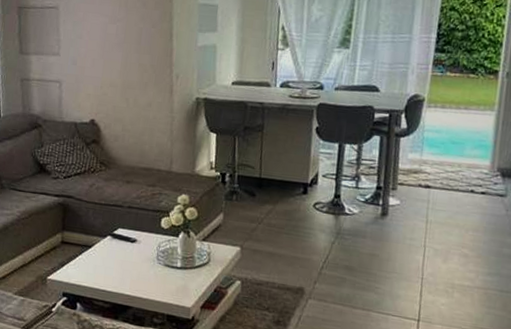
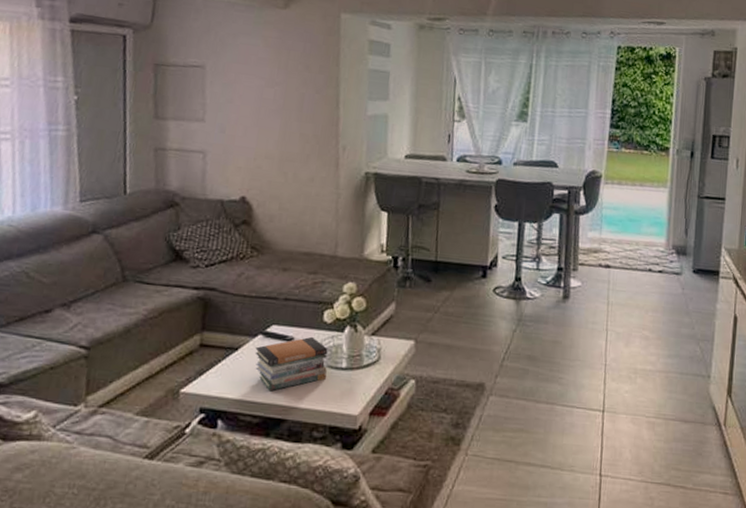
book stack: none [105,239,165,283] -> present [255,336,328,391]

